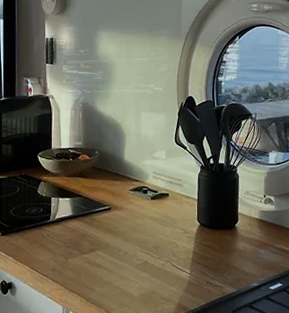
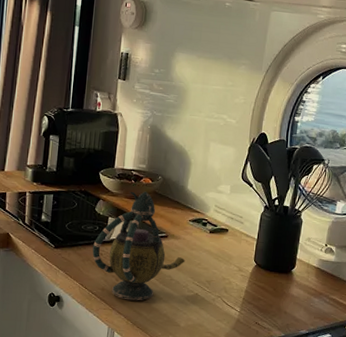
teapot: none [39,167,131,277] -> present [92,191,186,301]

